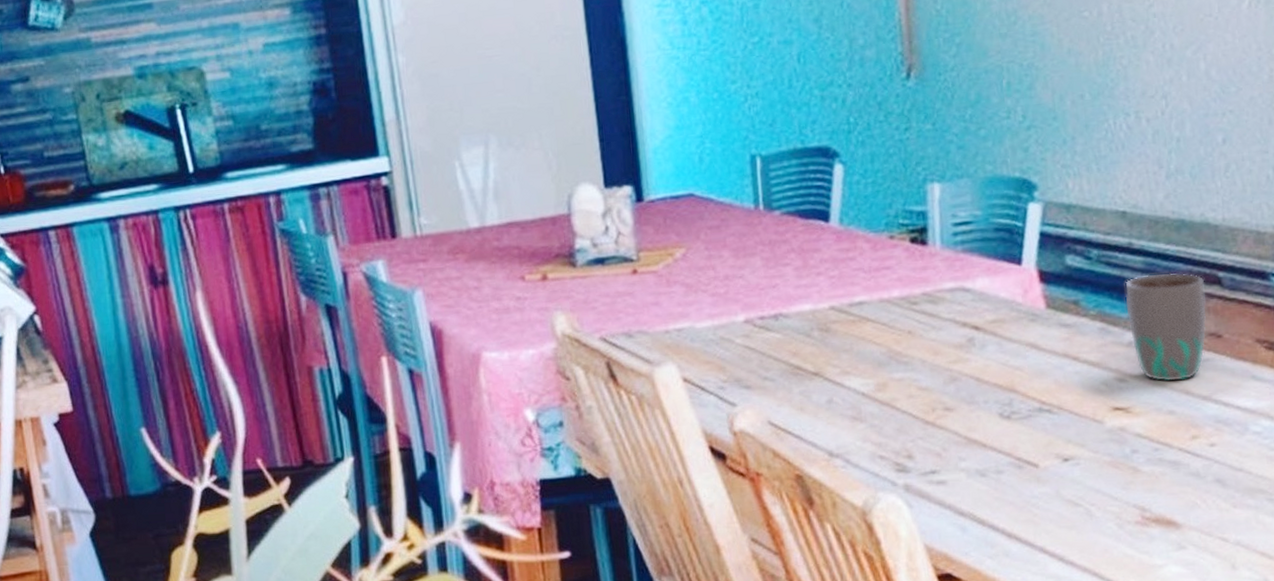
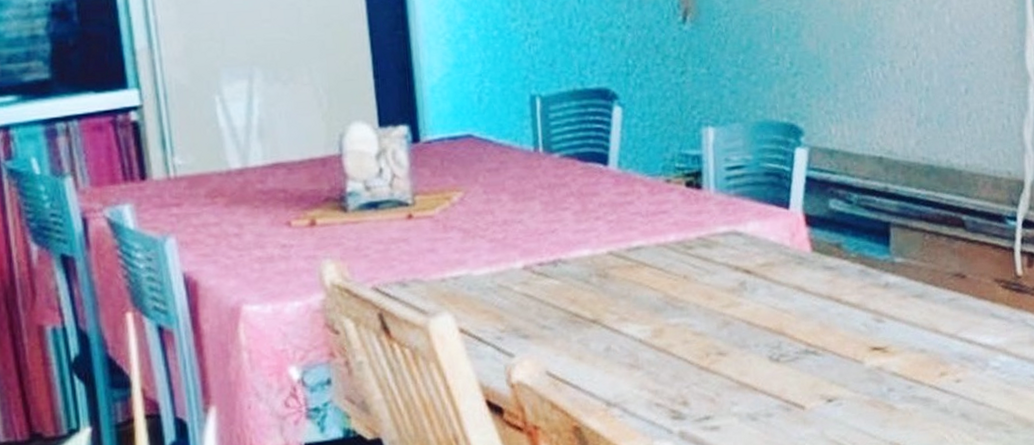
mug: present [1125,273,1207,382] -> none [882,216,953,321]

